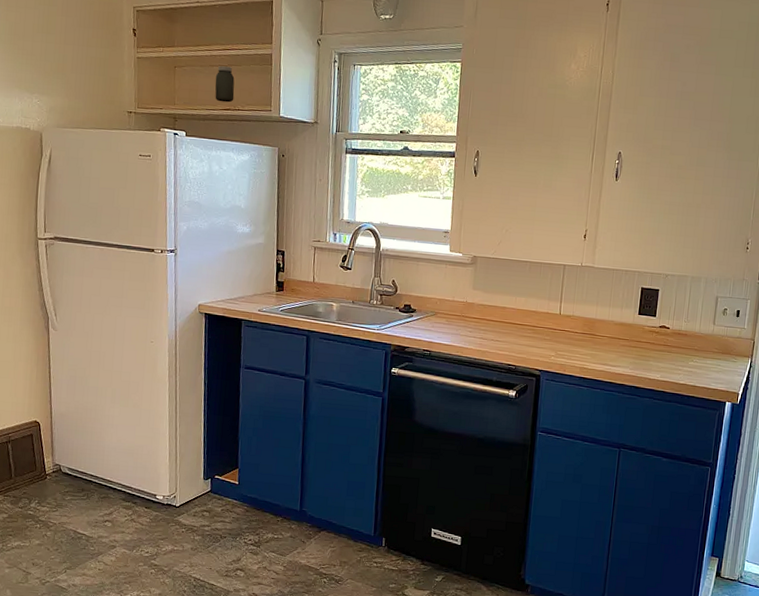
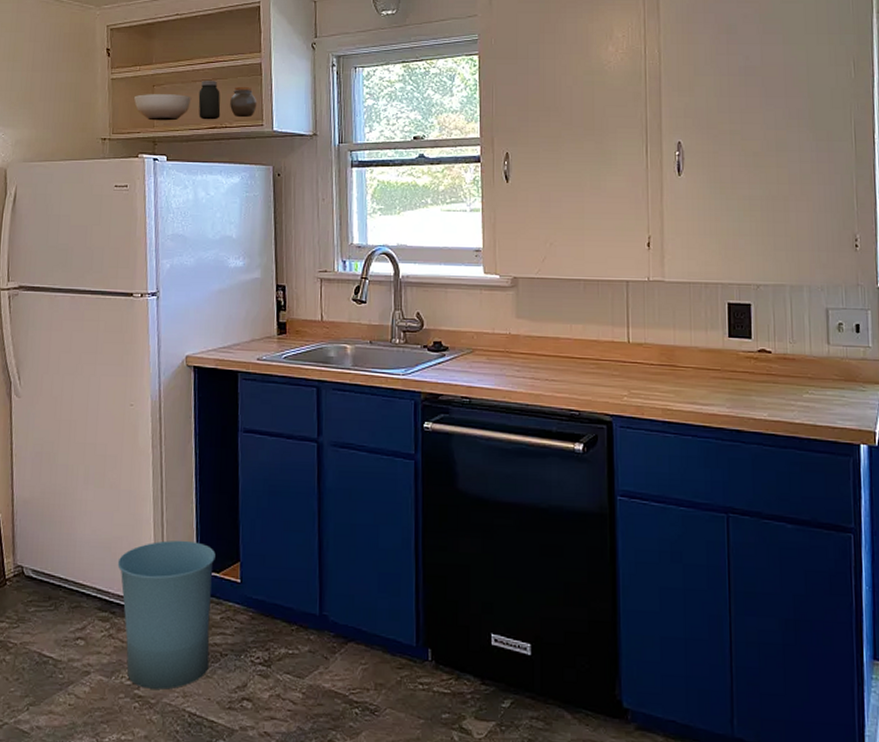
waste bin: none [138,450,219,561] -> present [117,540,216,690]
bowl: none [157,74,209,101] -> present [133,94,192,121]
jar: none [243,73,267,103] -> present [230,86,257,118]

